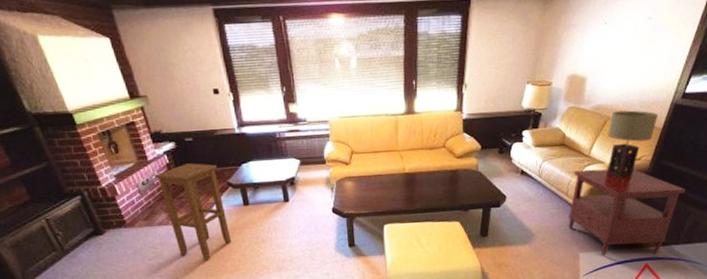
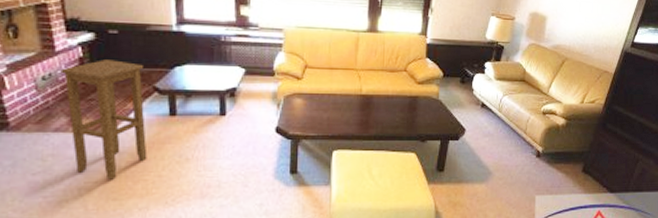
side table: present [568,169,686,256] -> none [525,108,635,201]
table lamp: present [607,110,659,178] -> none [563,52,611,120]

